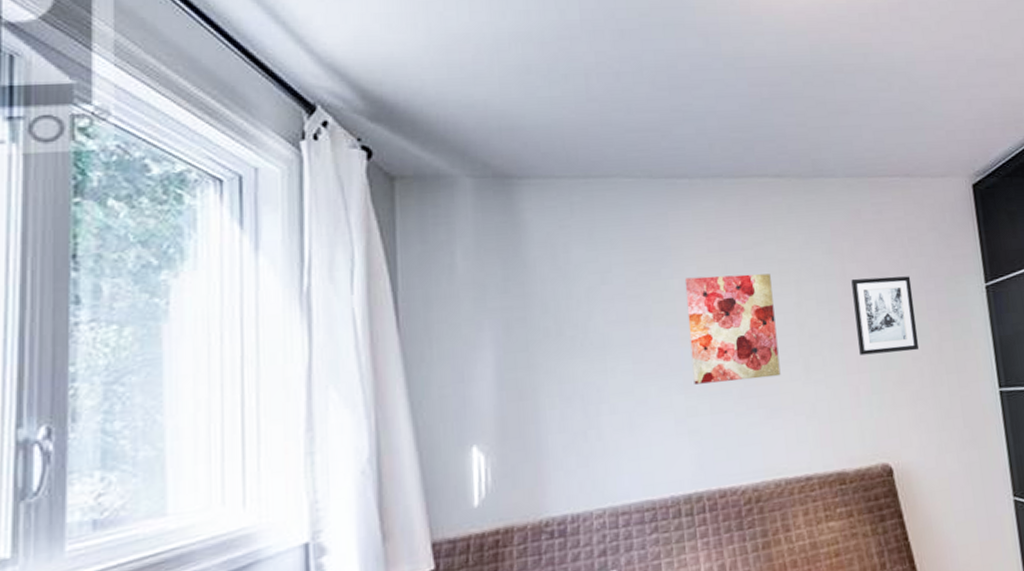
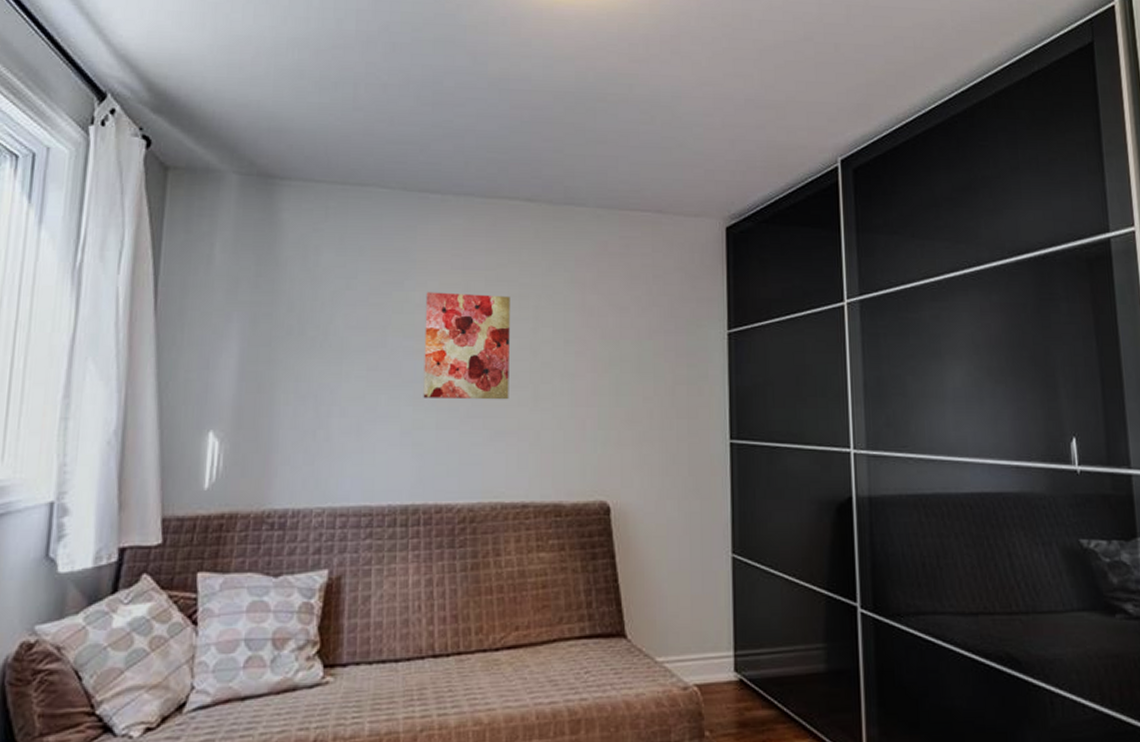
wall art: present [851,276,920,356] -> none [590,310,652,391]

